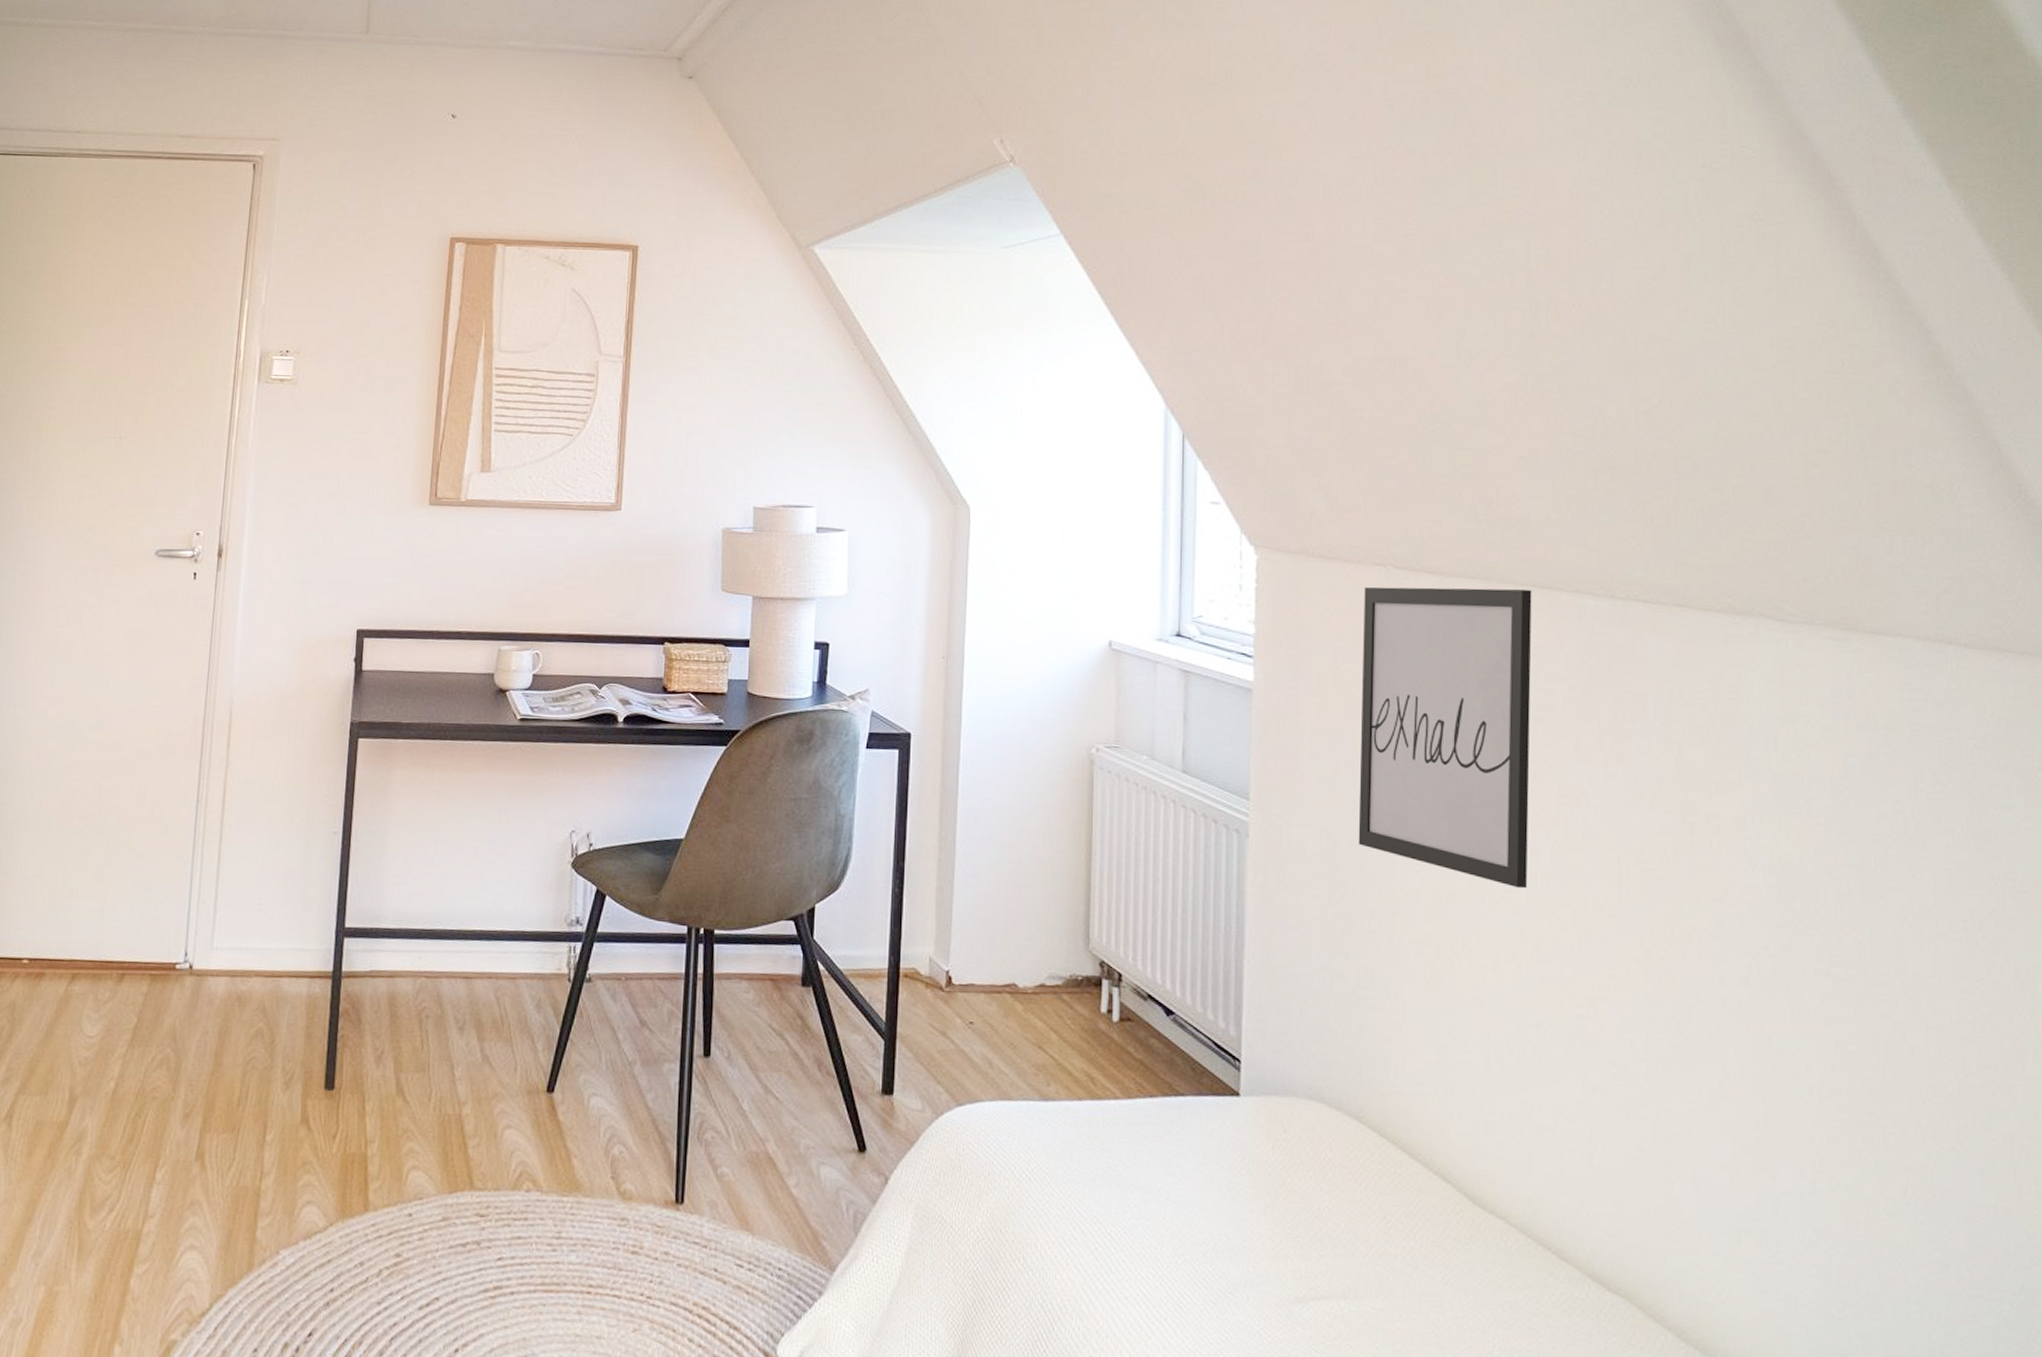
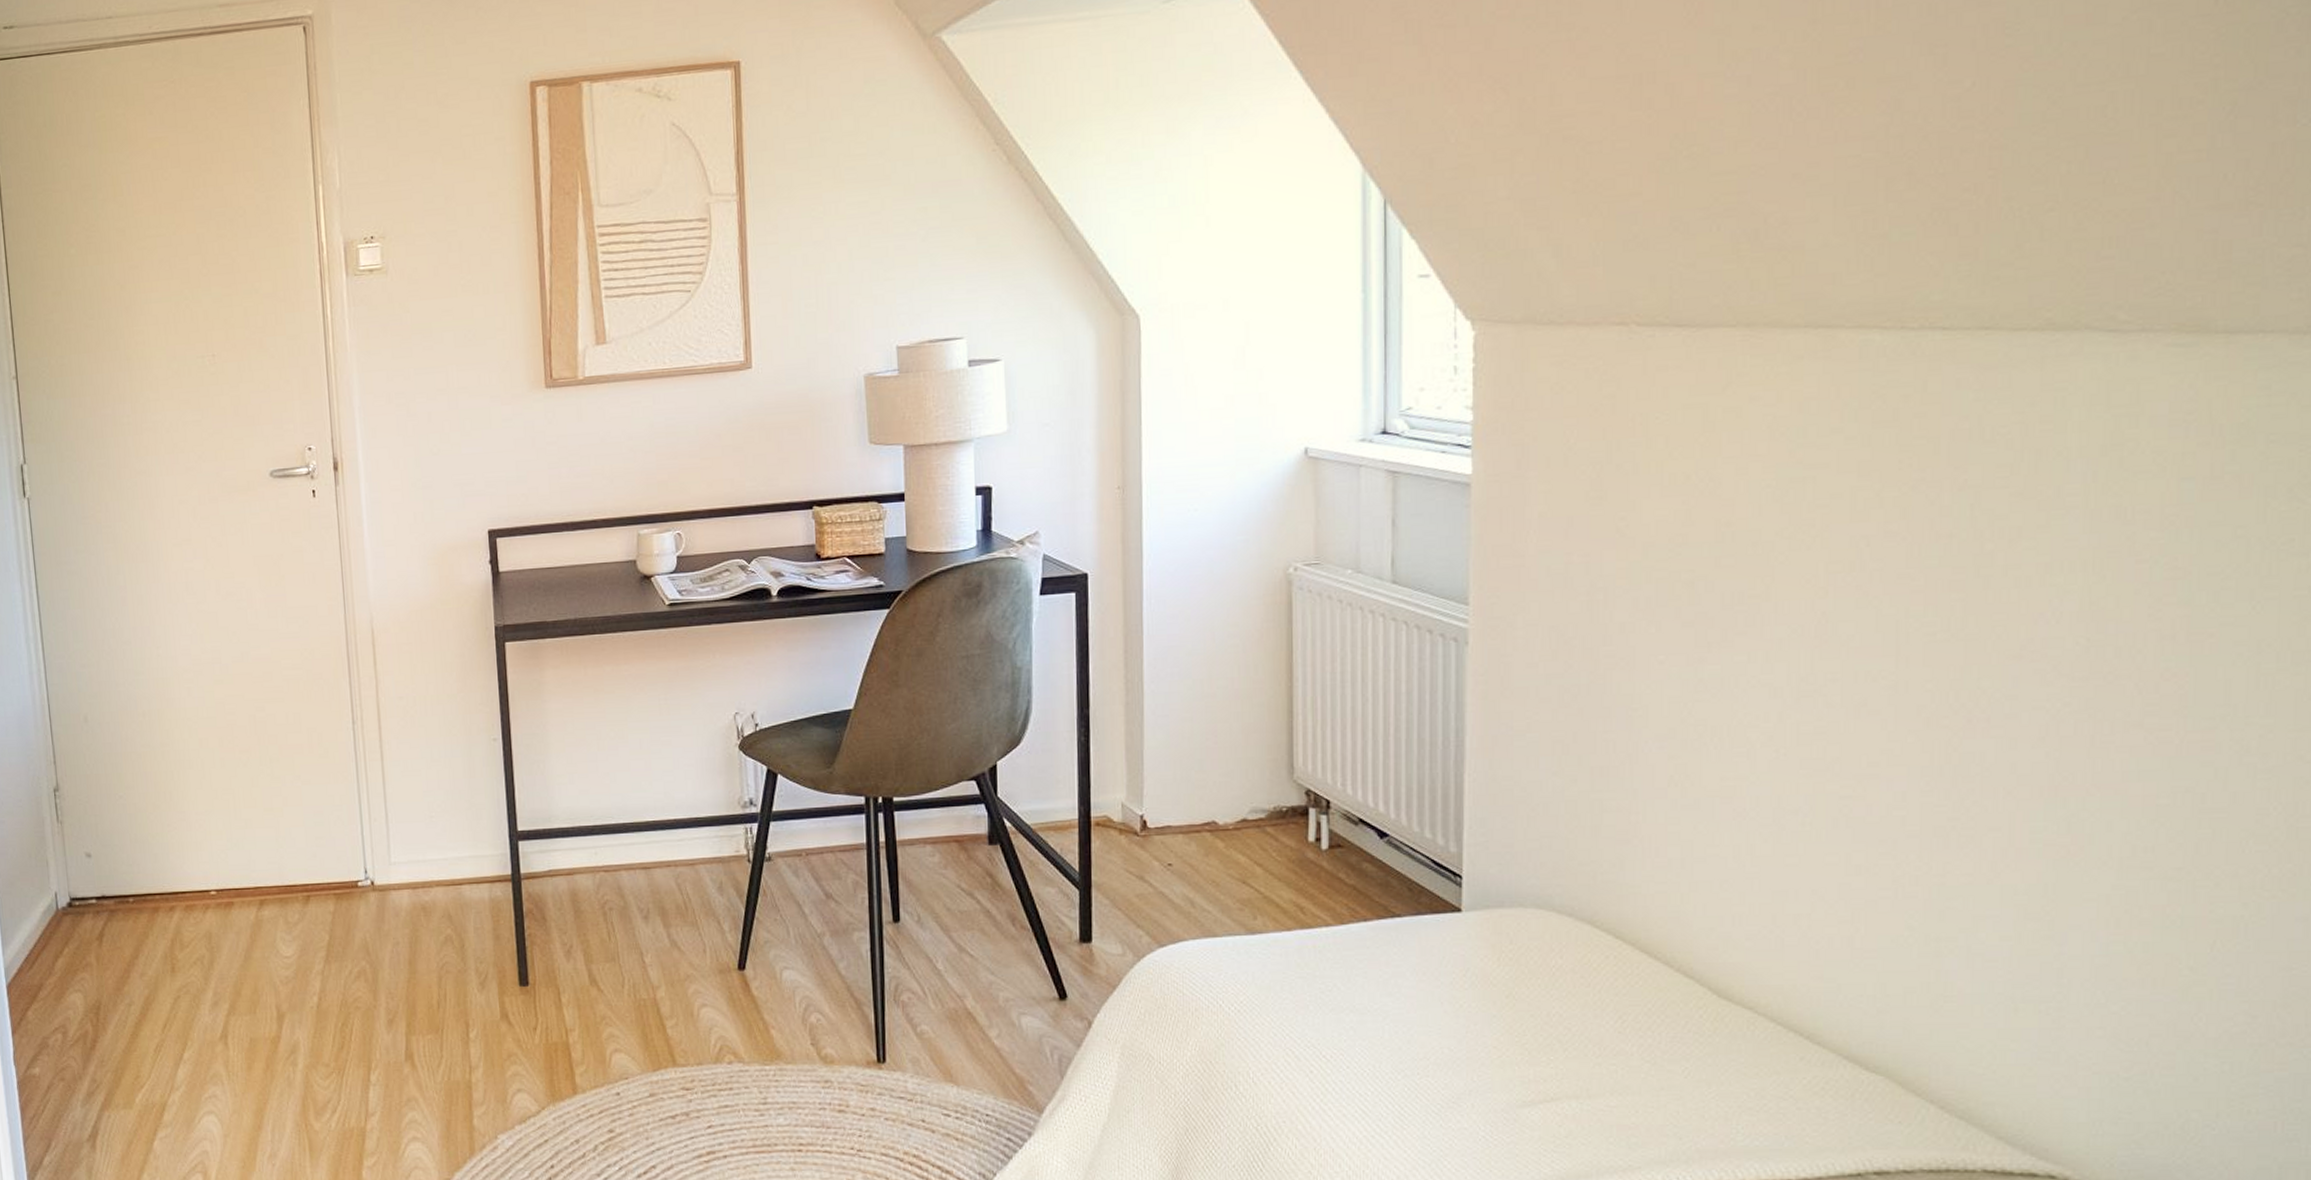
wall art: present [1358,586,1532,889] -> none [1593,331,1804,669]

